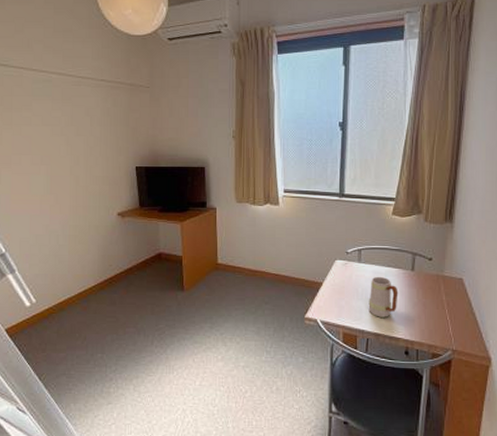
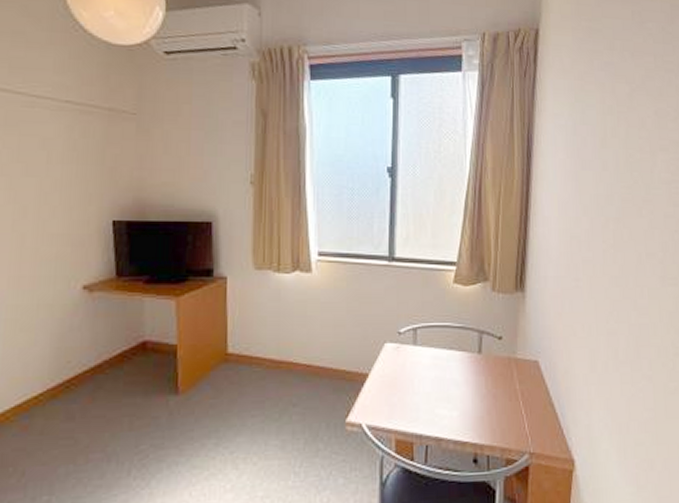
mug: present [368,276,399,317] -> none [427,362,464,416]

